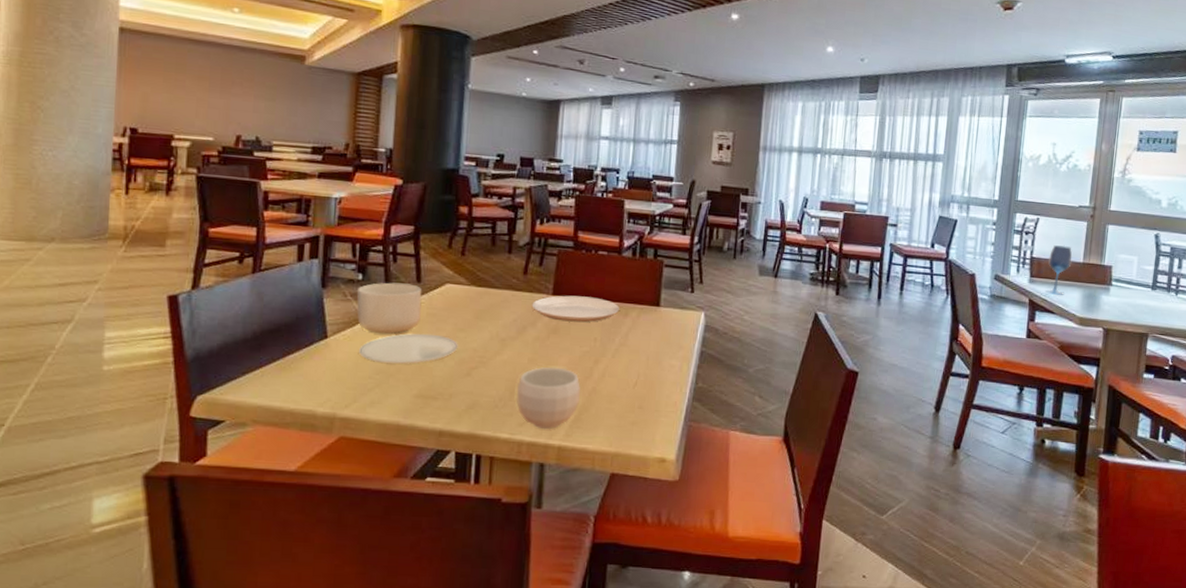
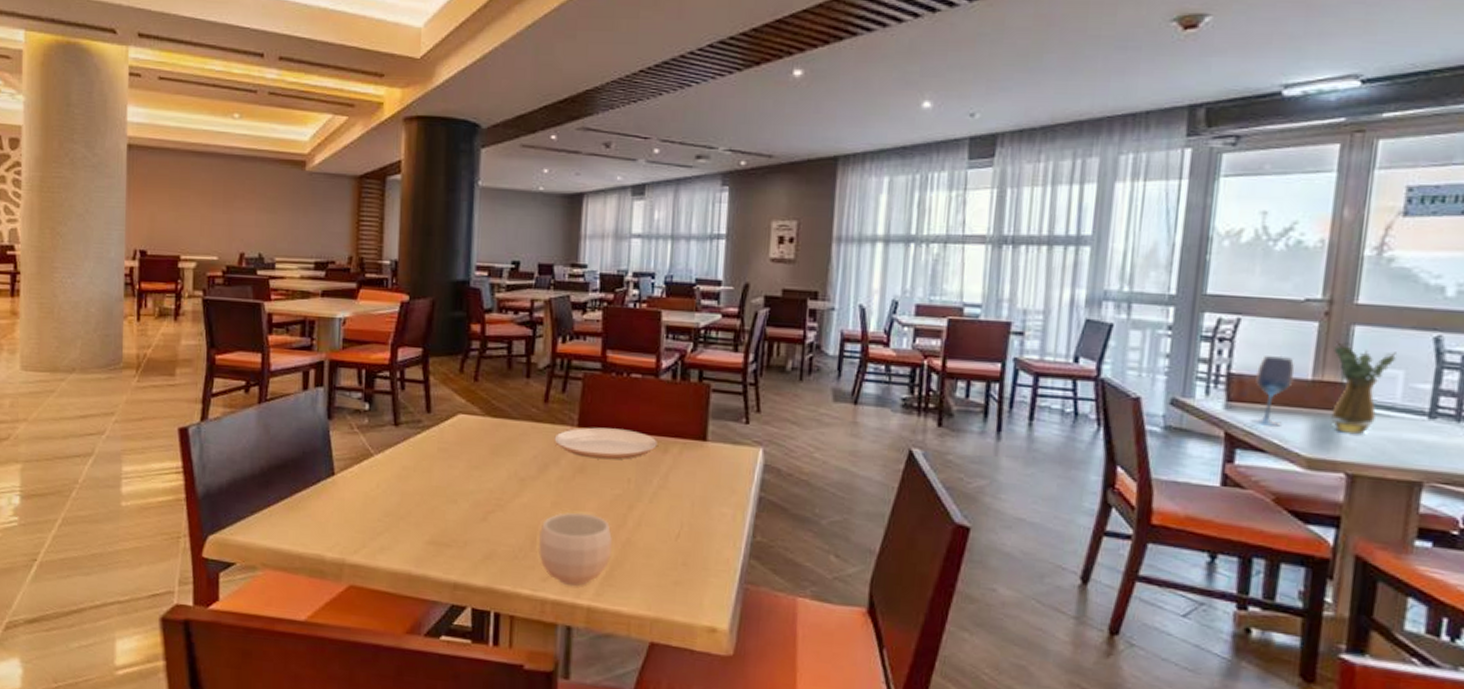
cup: present [357,282,422,334] -> none [364,412,433,472]
plate: present [359,333,458,365] -> none [367,471,473,507]
vase: none [1094,235,1133,301] -> present [1331,340,1396,435]

